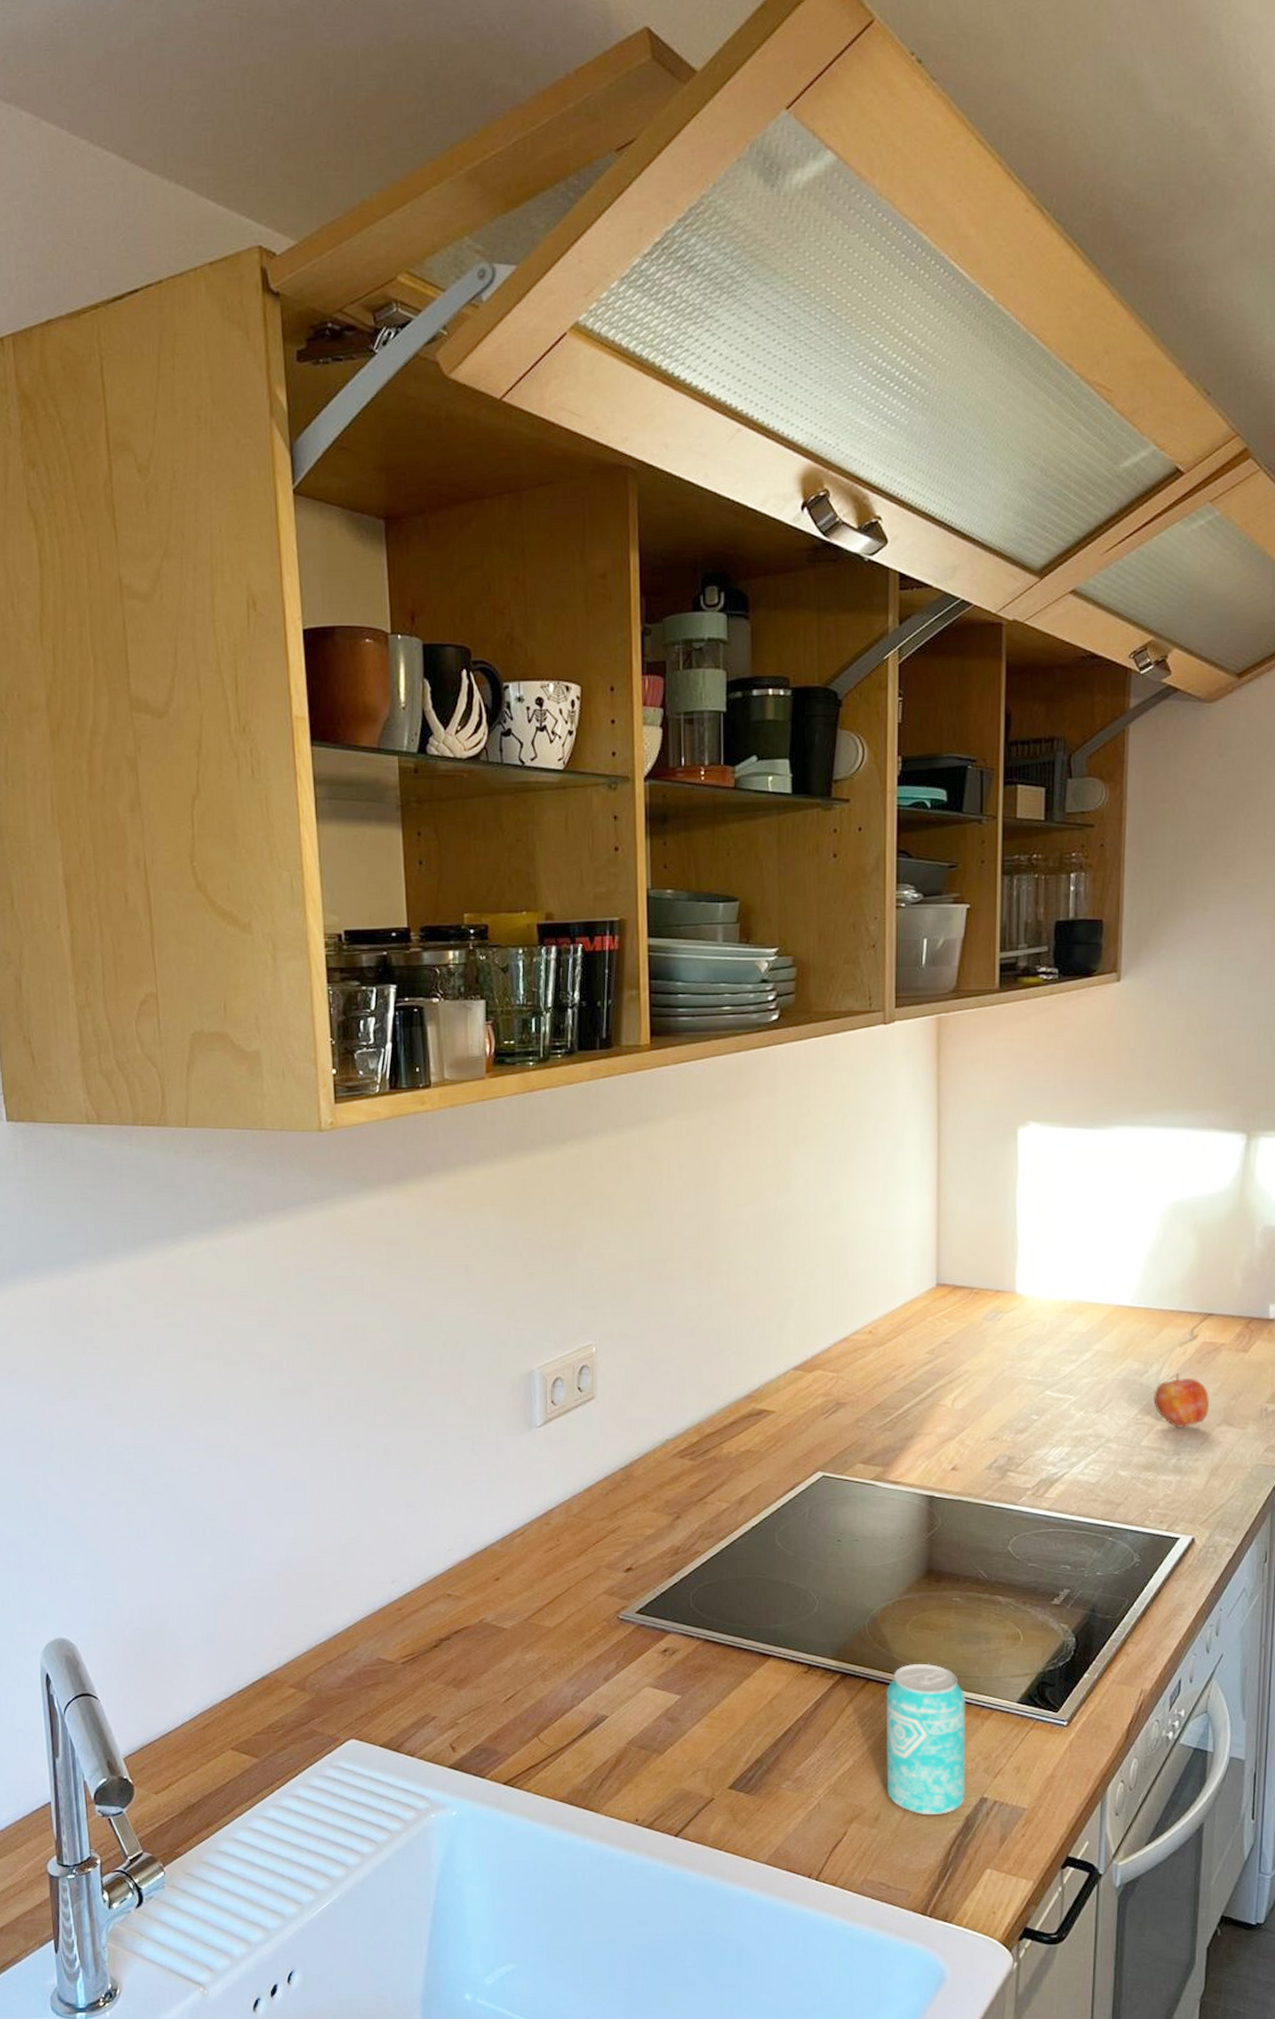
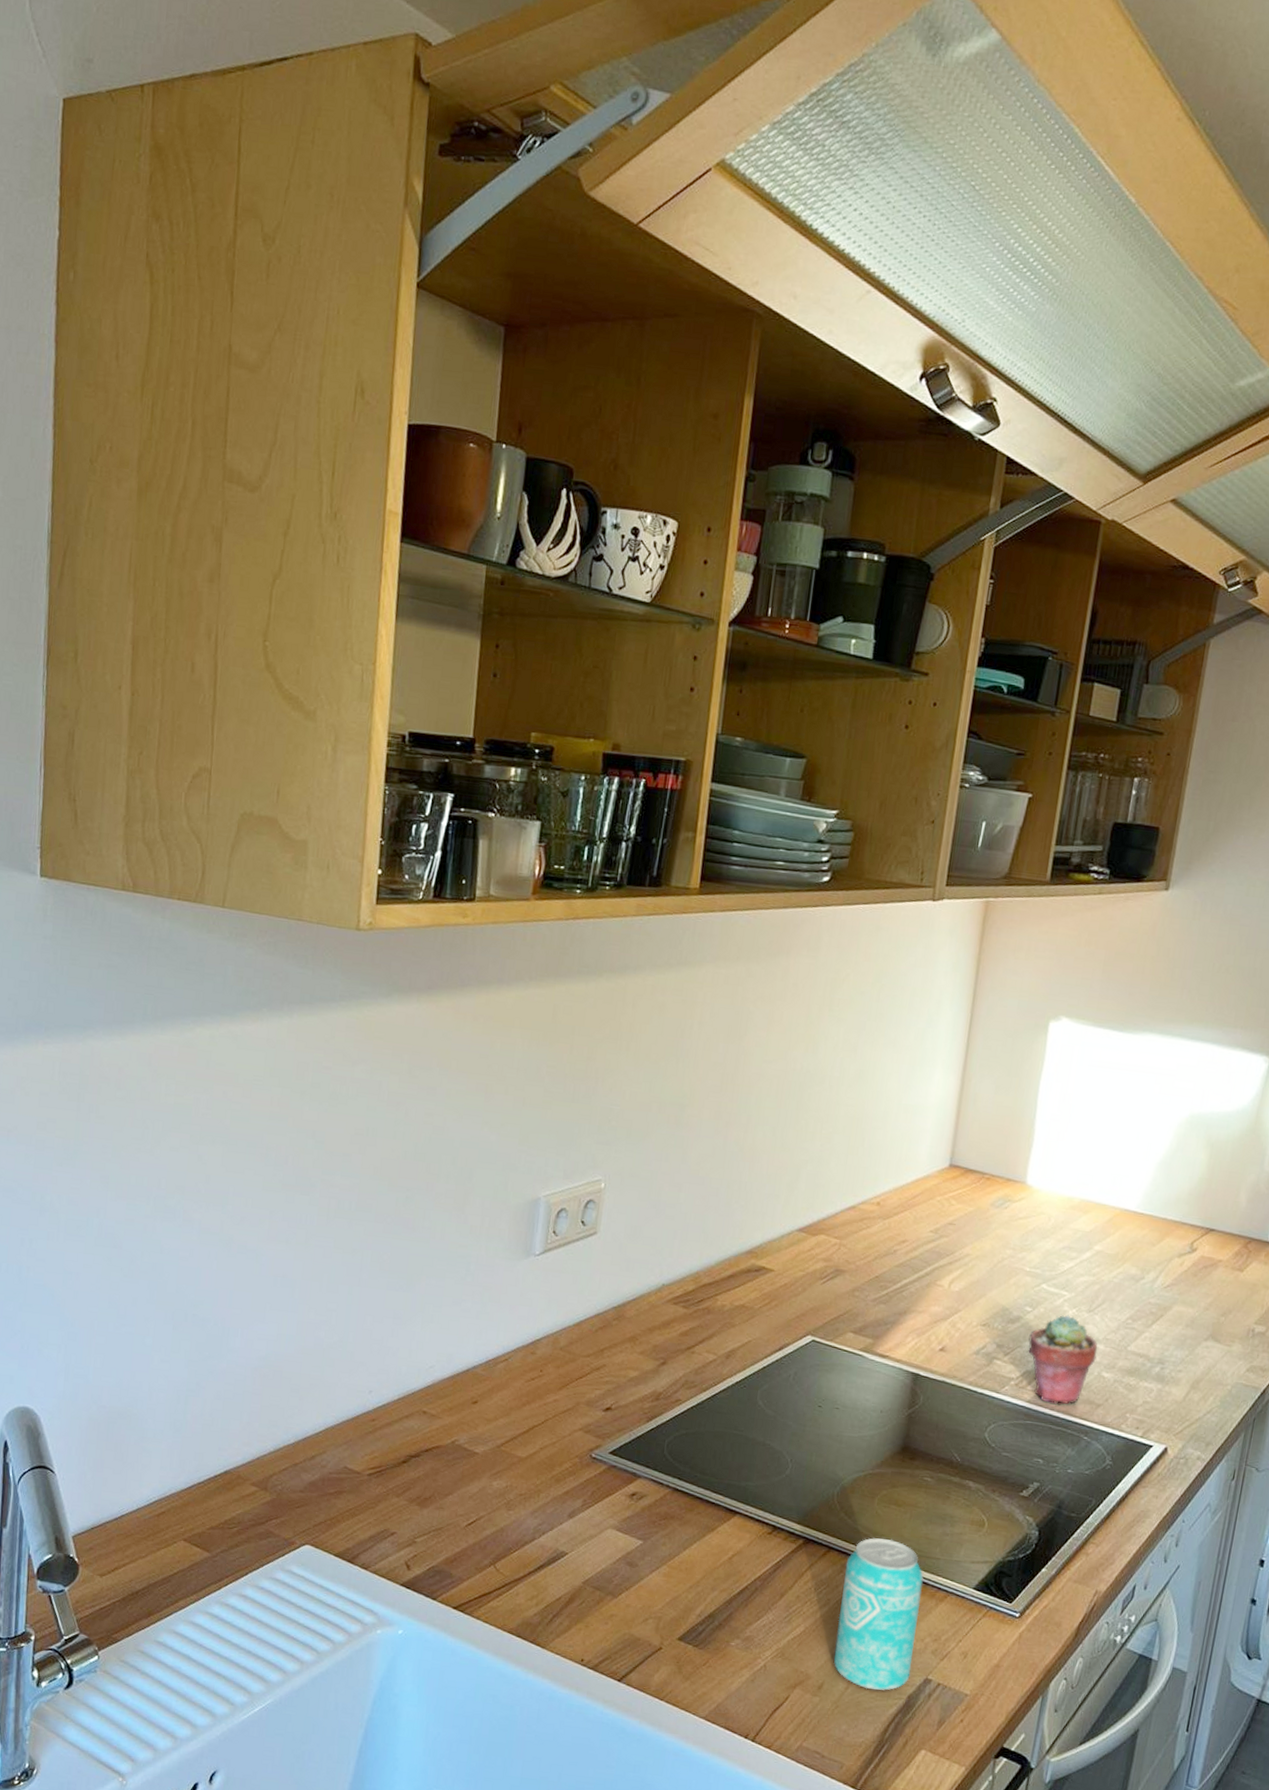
potted succulent: none [1040,1418,1111,1508] -> present [1028,1315,1098,1404]
apple: present [1153,1373,1210,1428] -> none [1145,1283,1201,1338]

